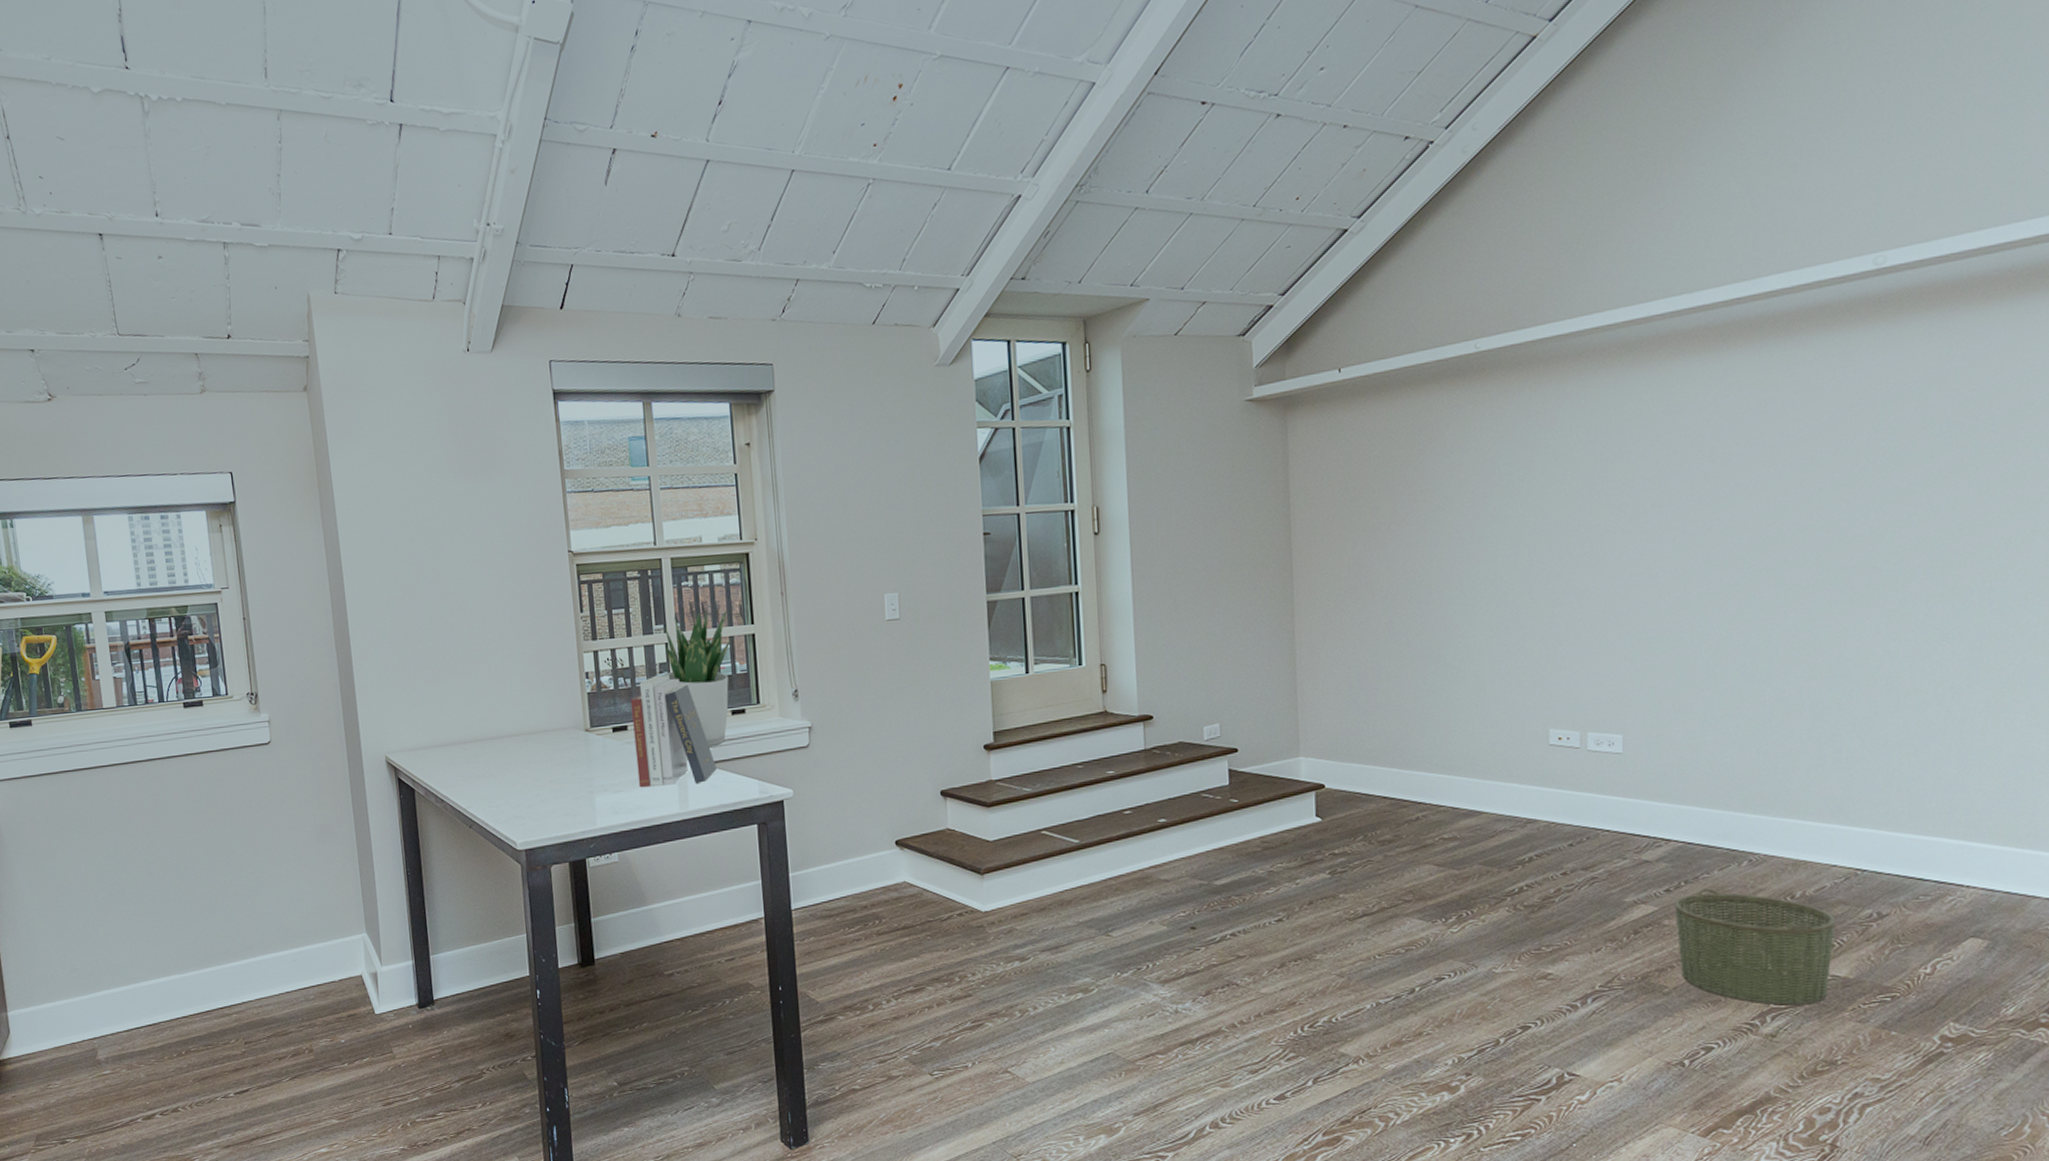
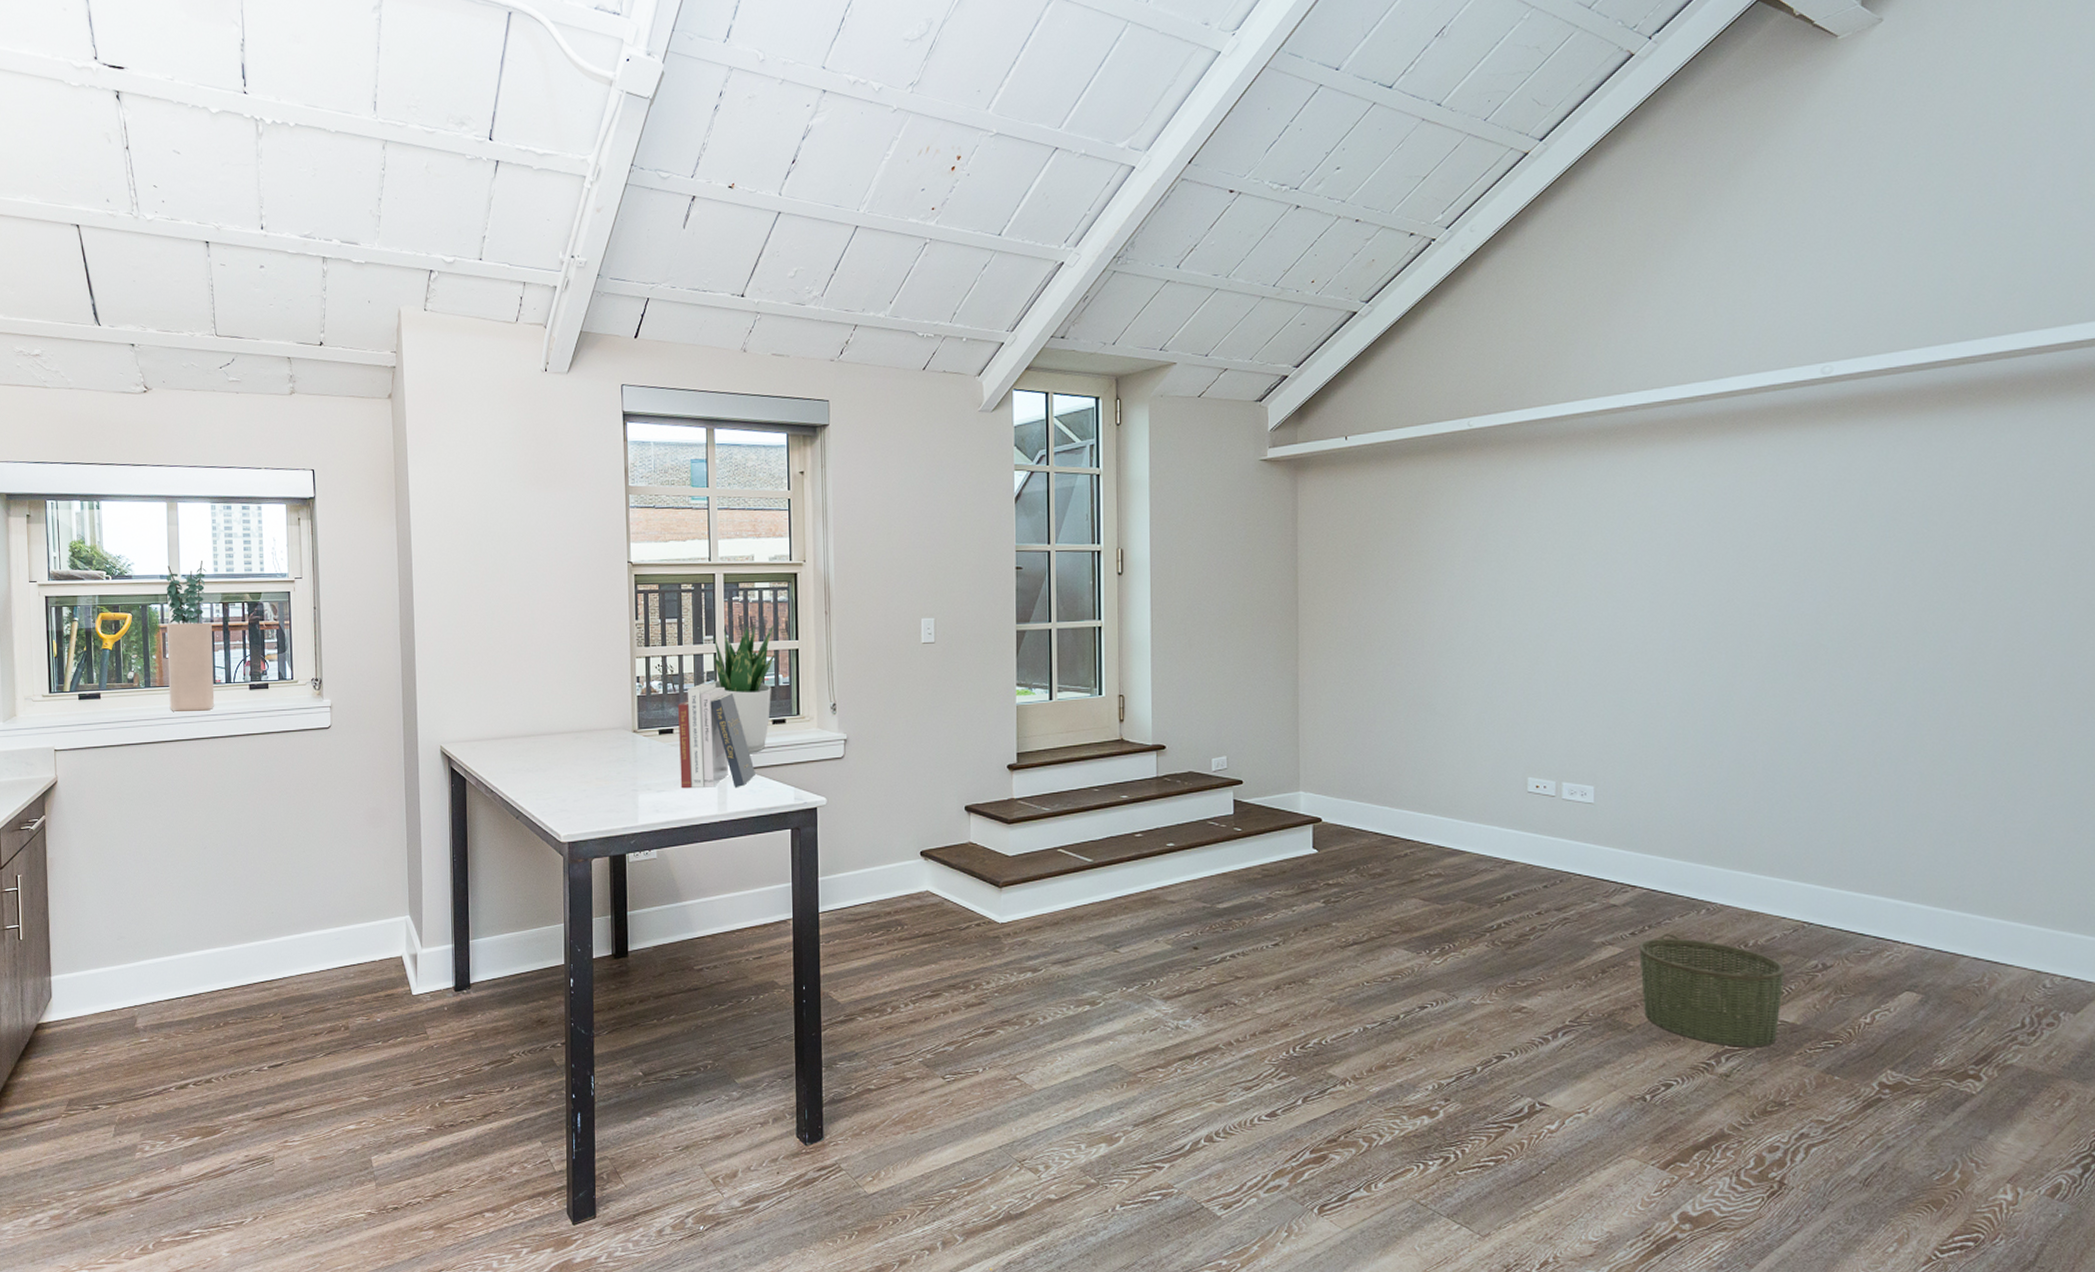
vase: none [88,574,150,736] -> present [165,560,215,713]

